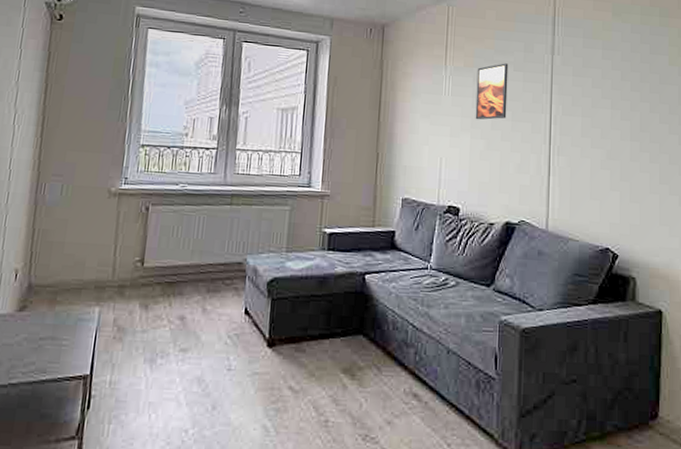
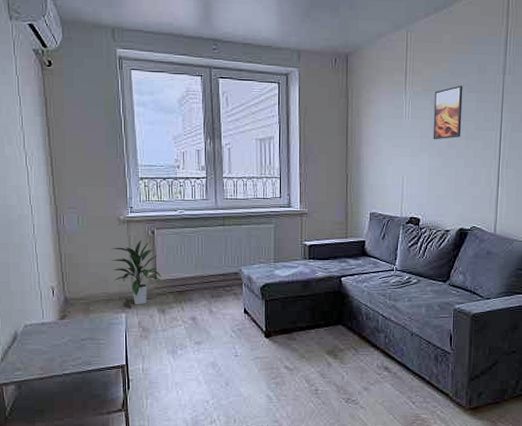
indoor plant: none [91,216,150,298] -> present [111,239,161,305]

